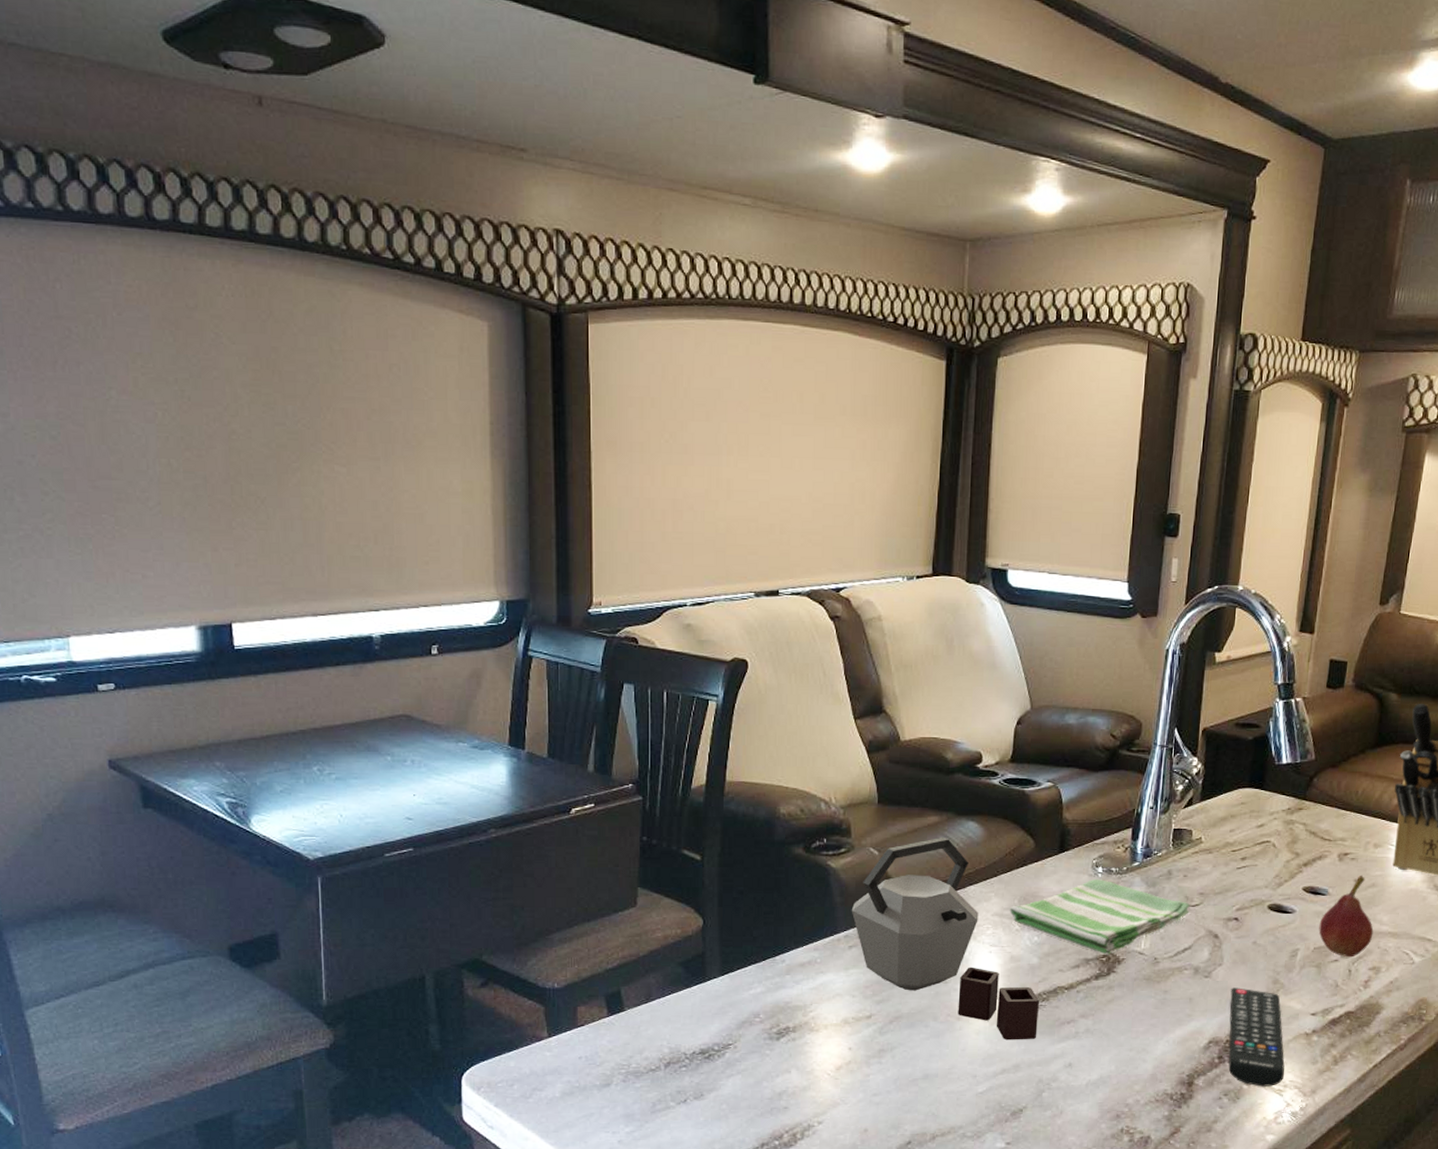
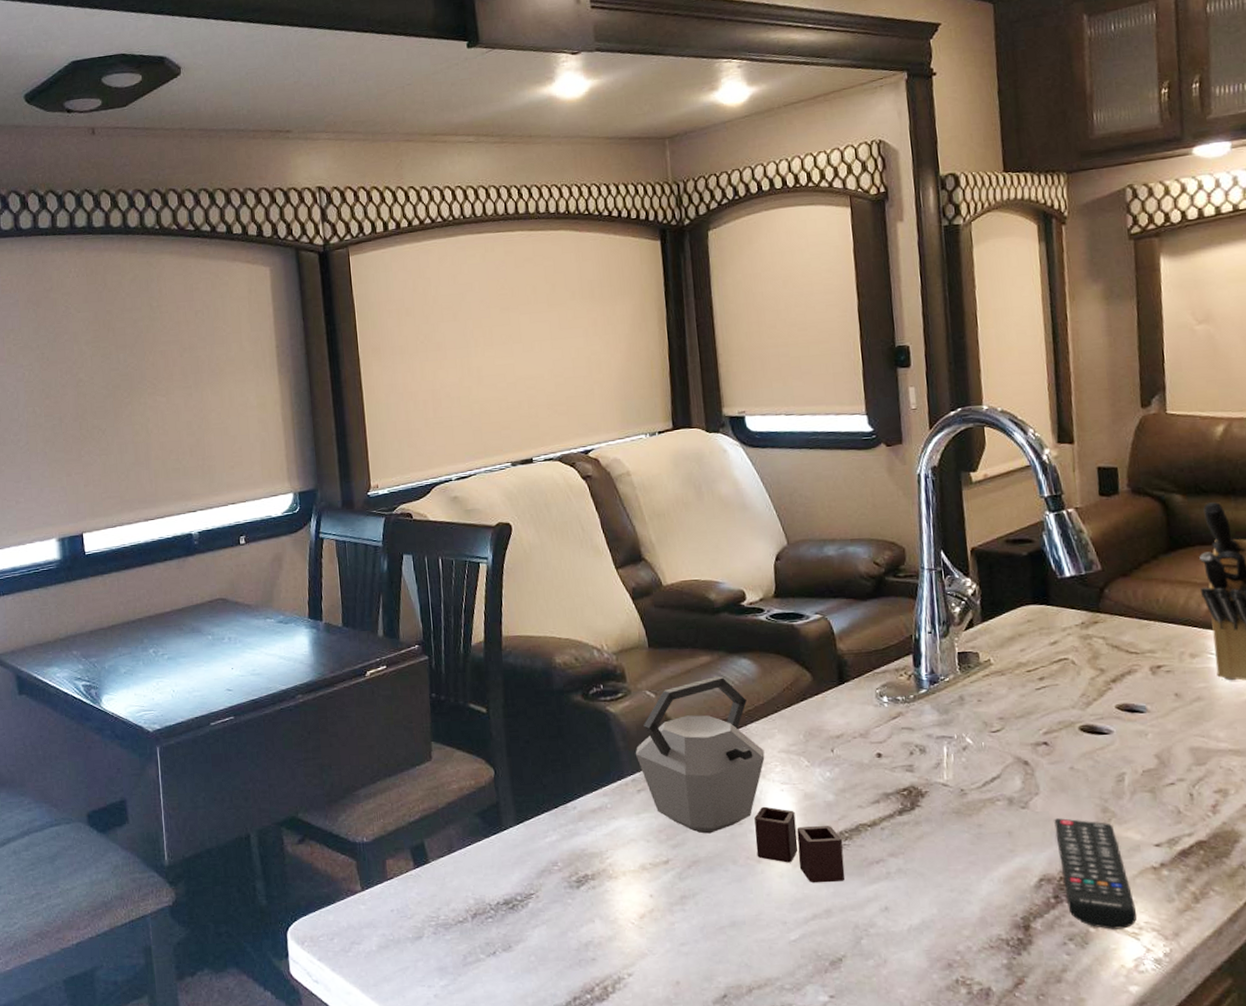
dish towel: present [1009,878,1191,955] -> none [795,708,992,788]
fruit: present [1319,875,1374,958] -> none [1143,688,1211,780]

